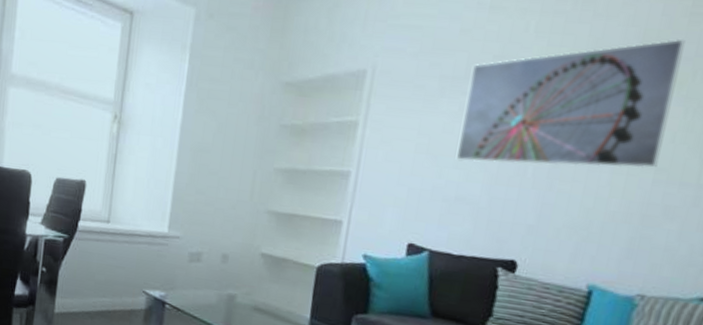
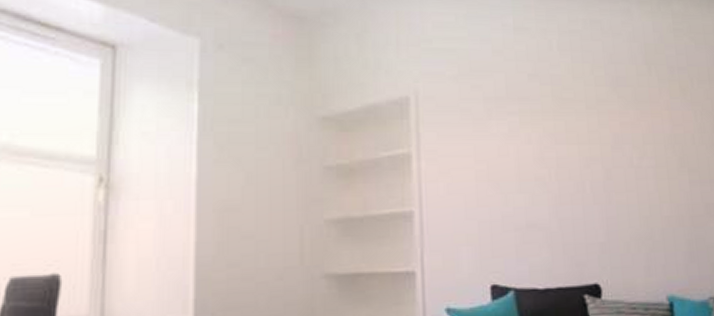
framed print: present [455,38,685,168] -> none [511,51,689,185]

